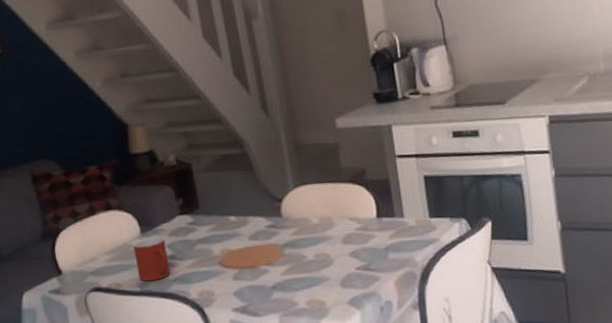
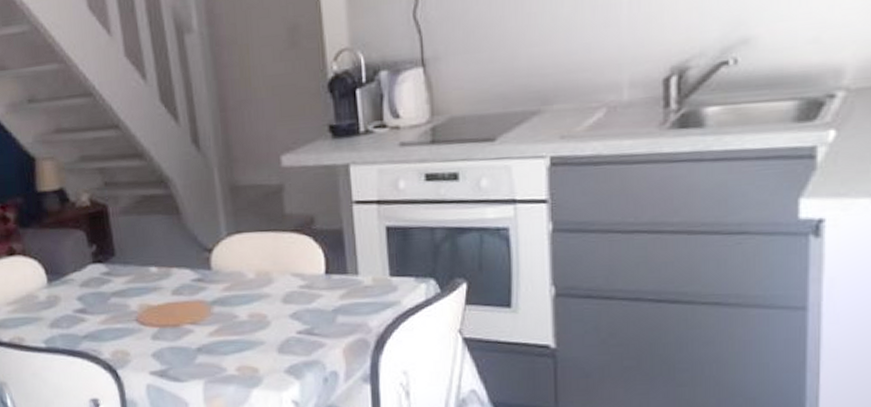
mug: present [133,236,170,281] -> none [39,287,80,337]

